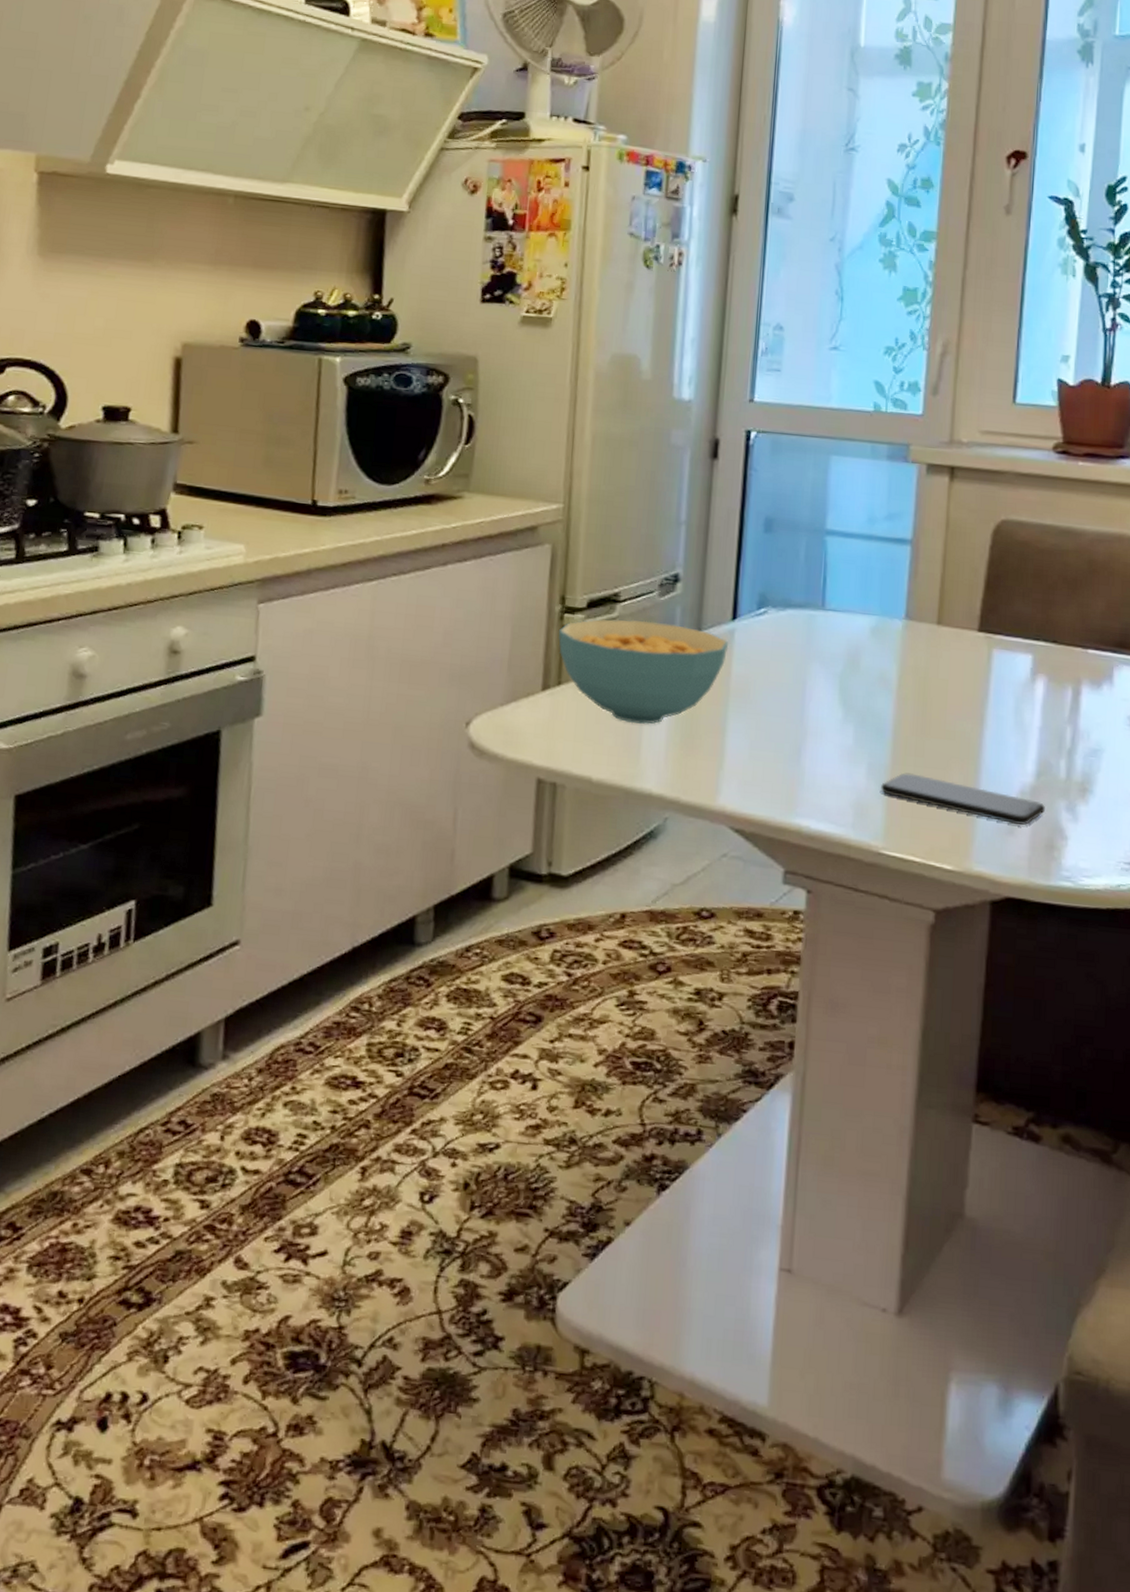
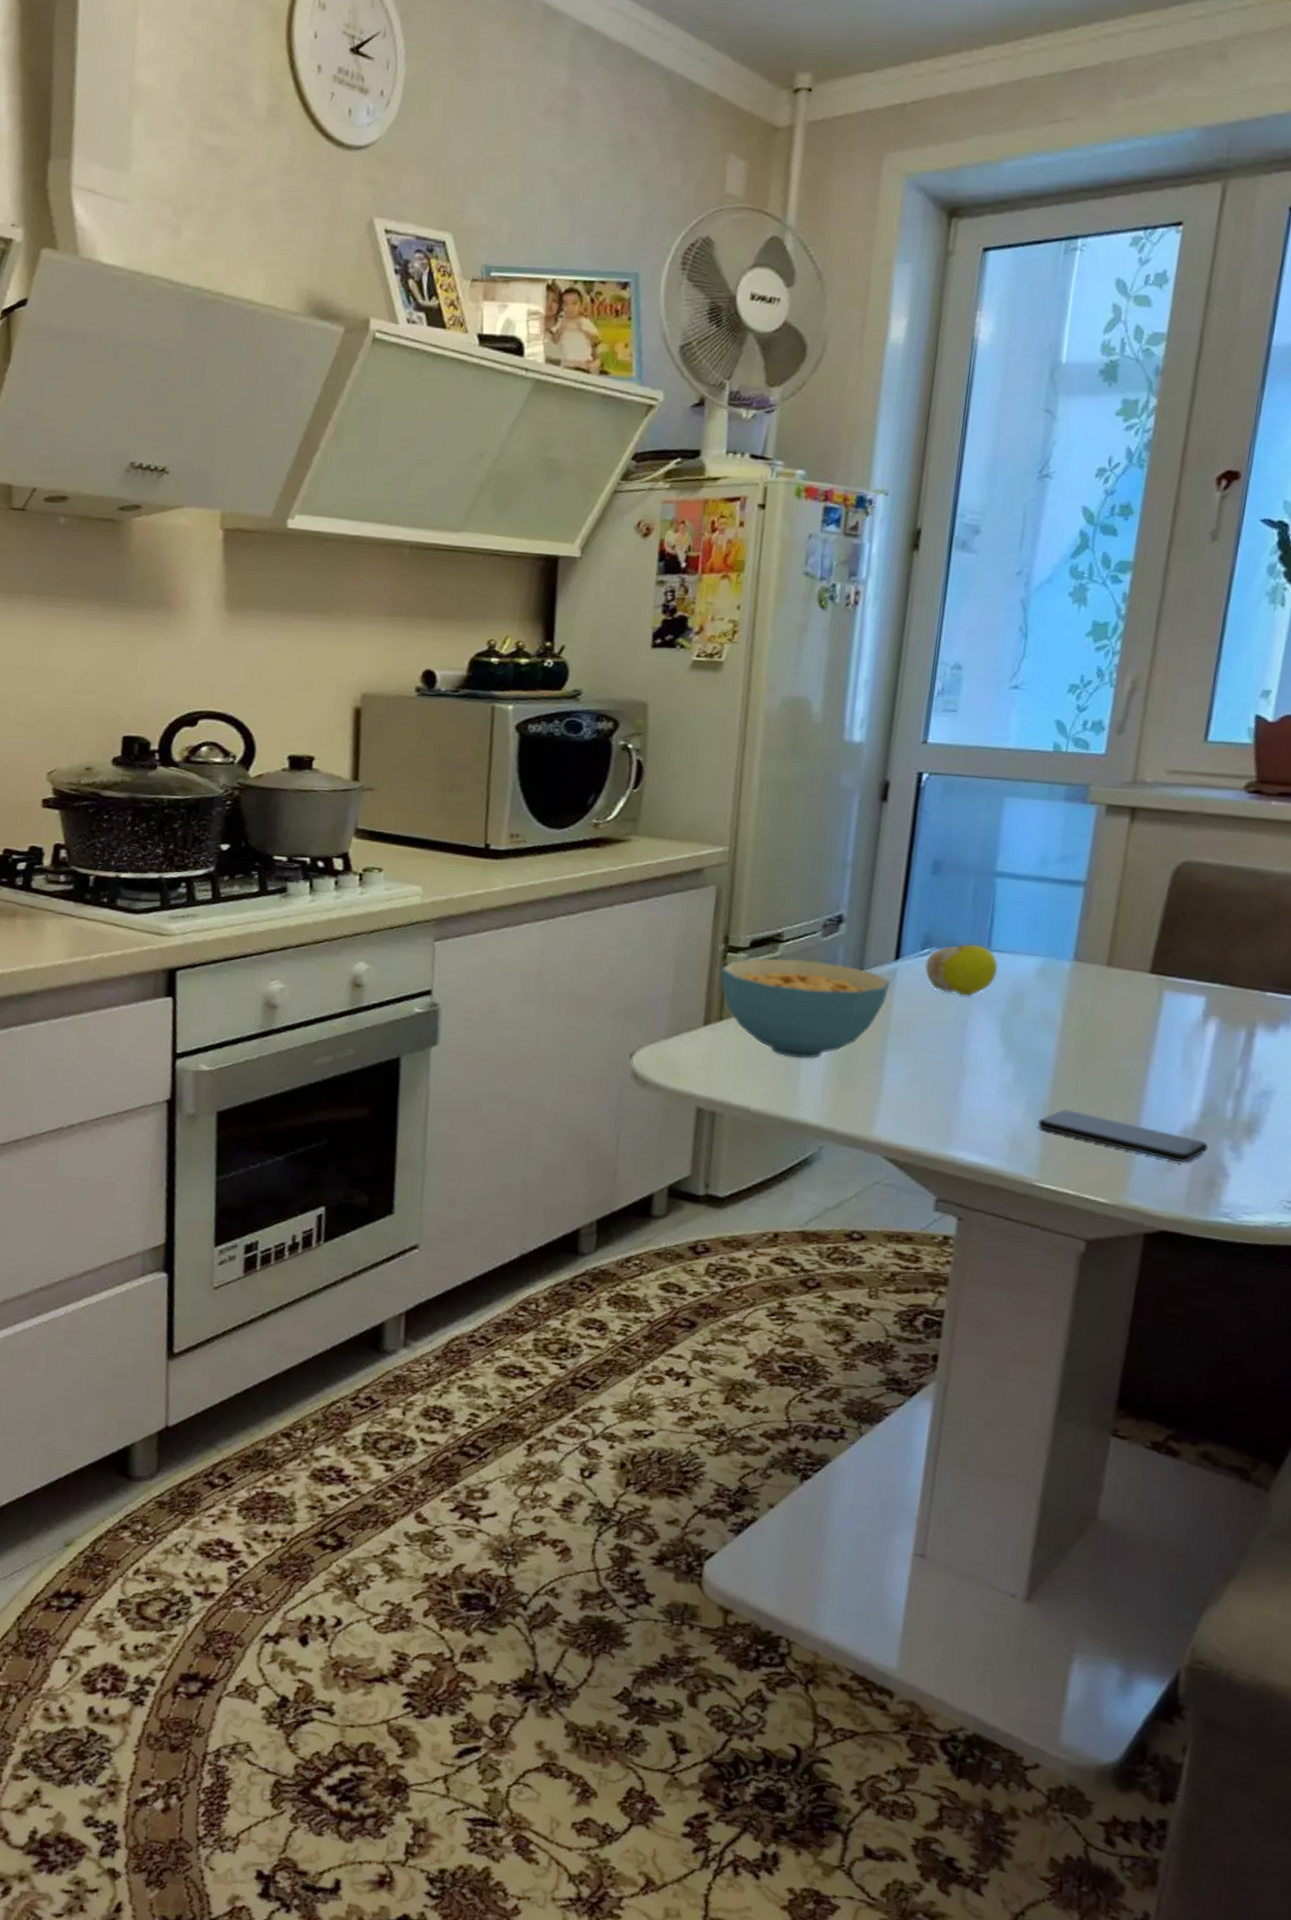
fruit: none [761,603,832,657] -> present [924,943,998,997]

